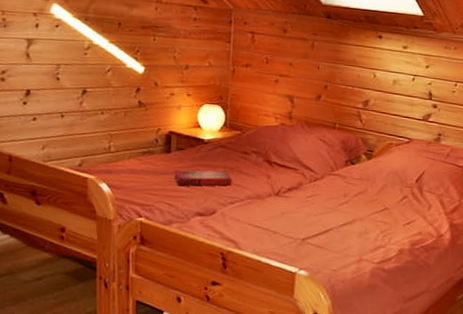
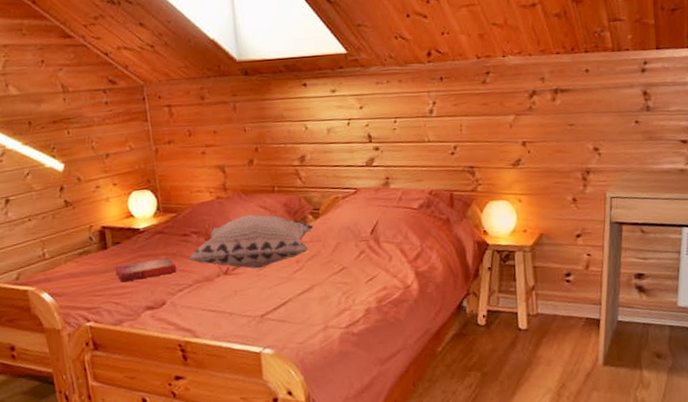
decorative pillow: none [244,144,365,196] -> present [188,214,314,269]

